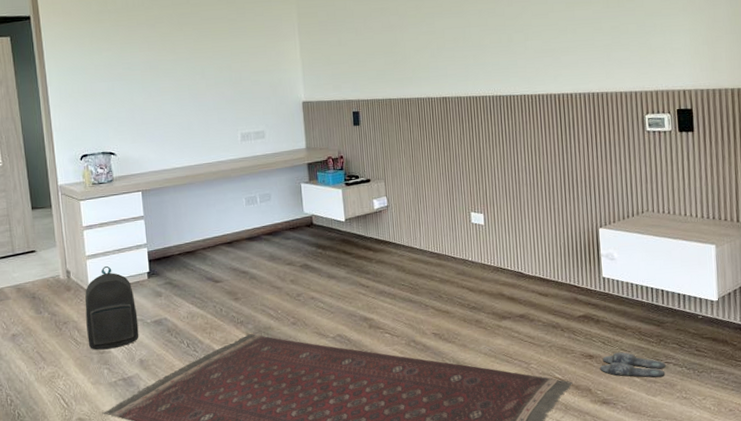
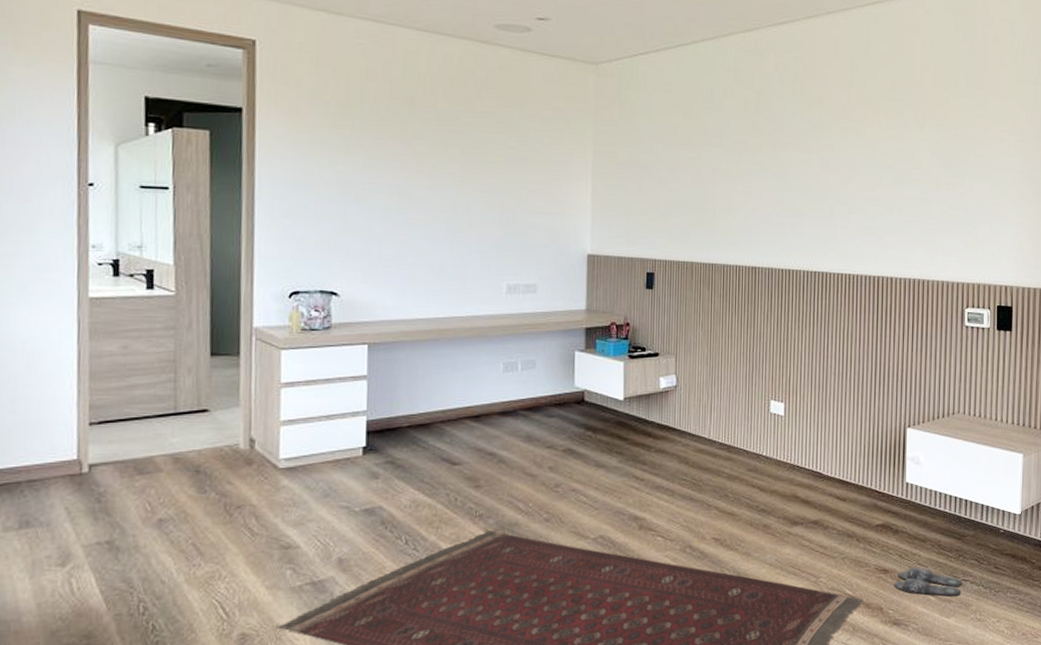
backpack: present [85,265,139,350] -> none [268,435,343,544]

